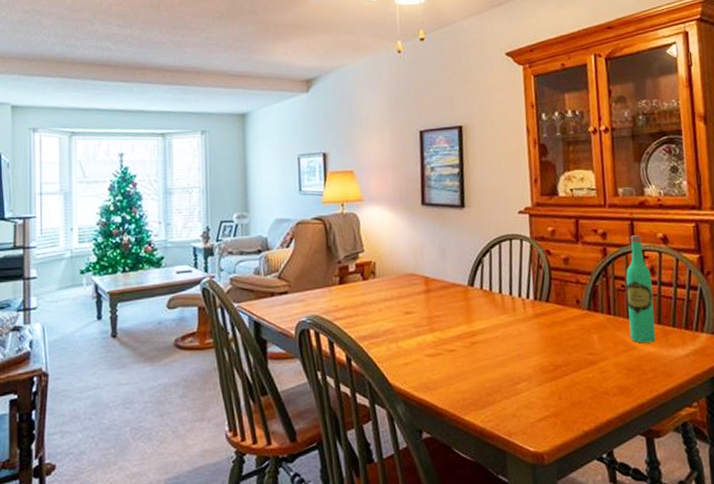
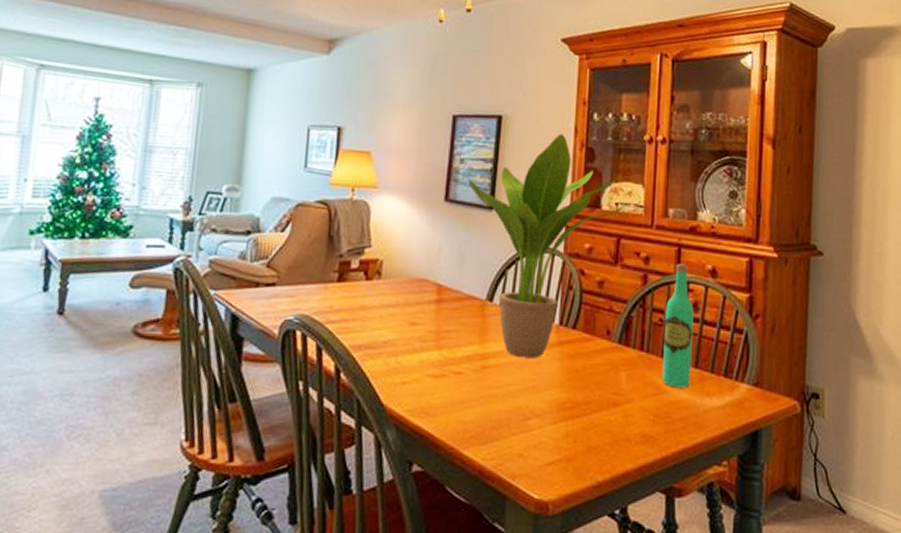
potted plant: none [440,135,581,332] -> present [468,134,627,358]

